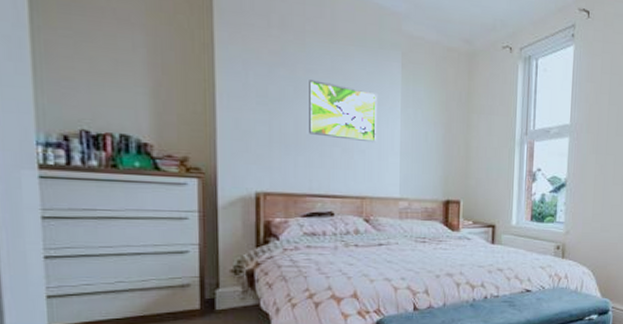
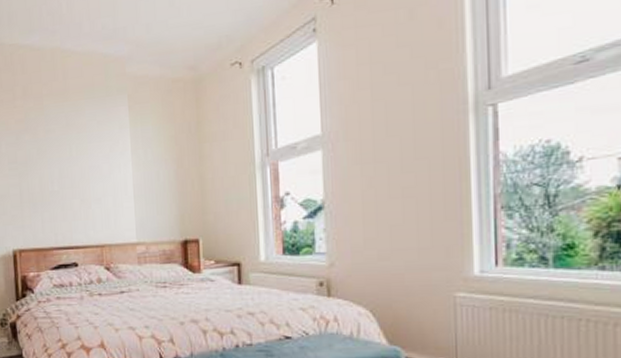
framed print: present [309,80,378,143] -> none [48,138,111,191]

